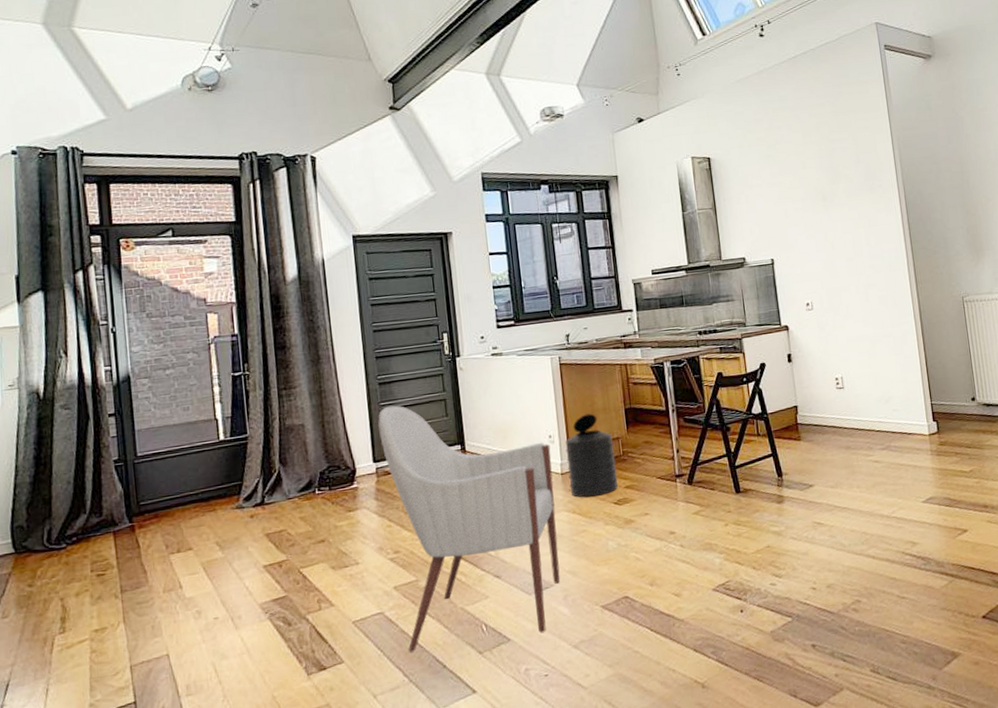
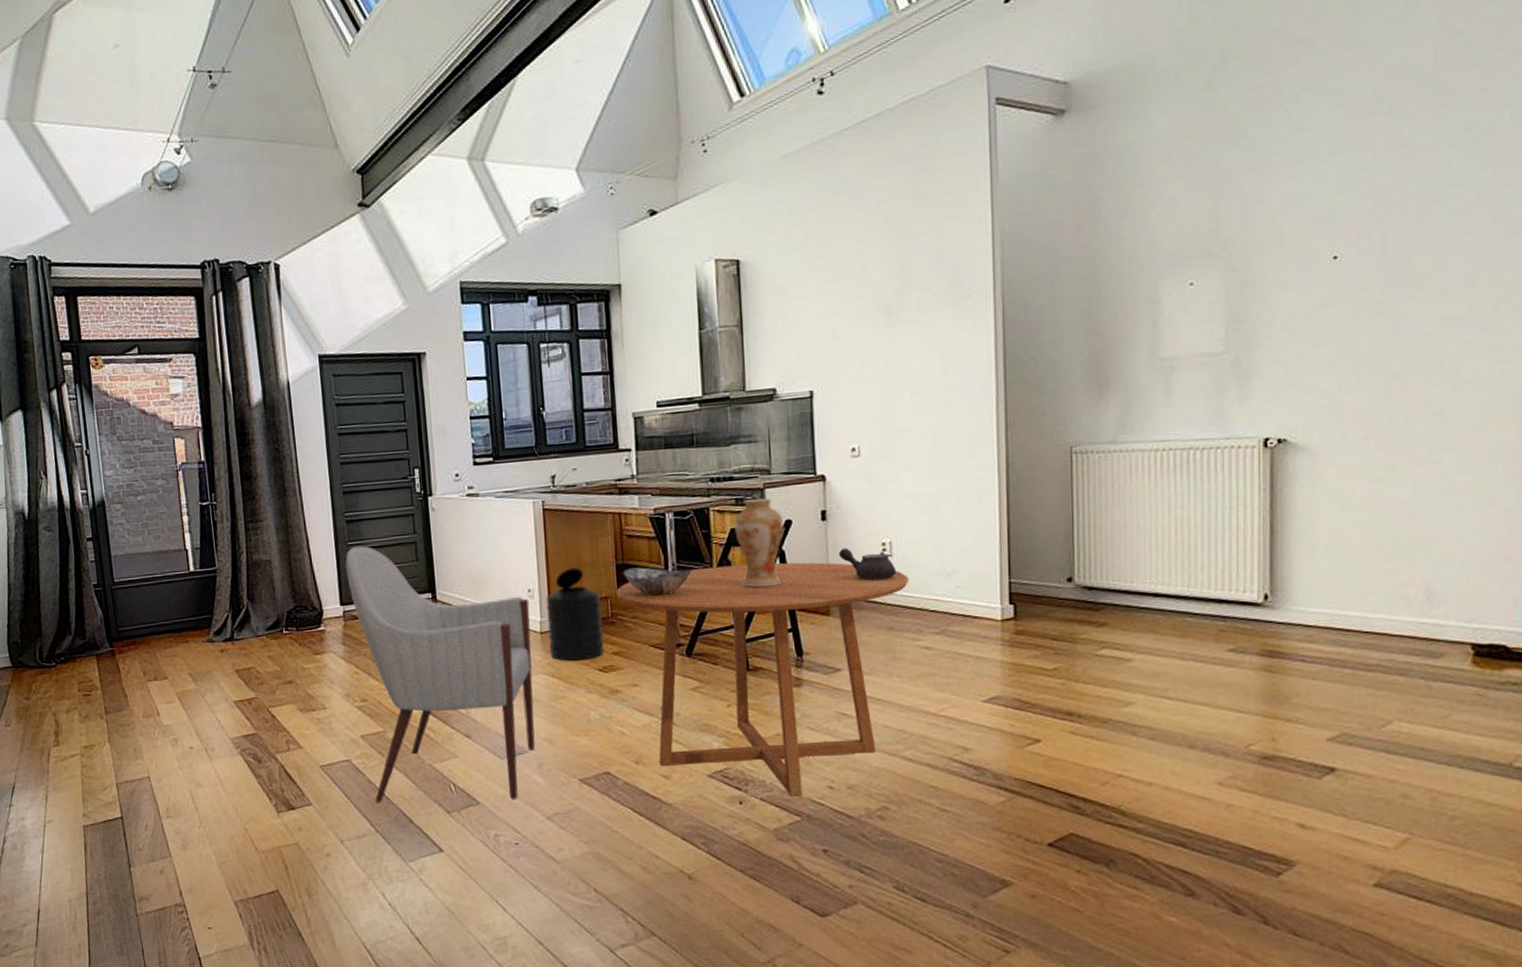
dining table: none [626,396,859,600] -> present [616,562,910,797]
decorative bowl: none [631,409,688,434] -> present [623,567,692,596]
vase: none [720,346,761,422] -> present [734,498,784,588]
teapot: none [803,383,848,409] -> present [838,548,896,581]

